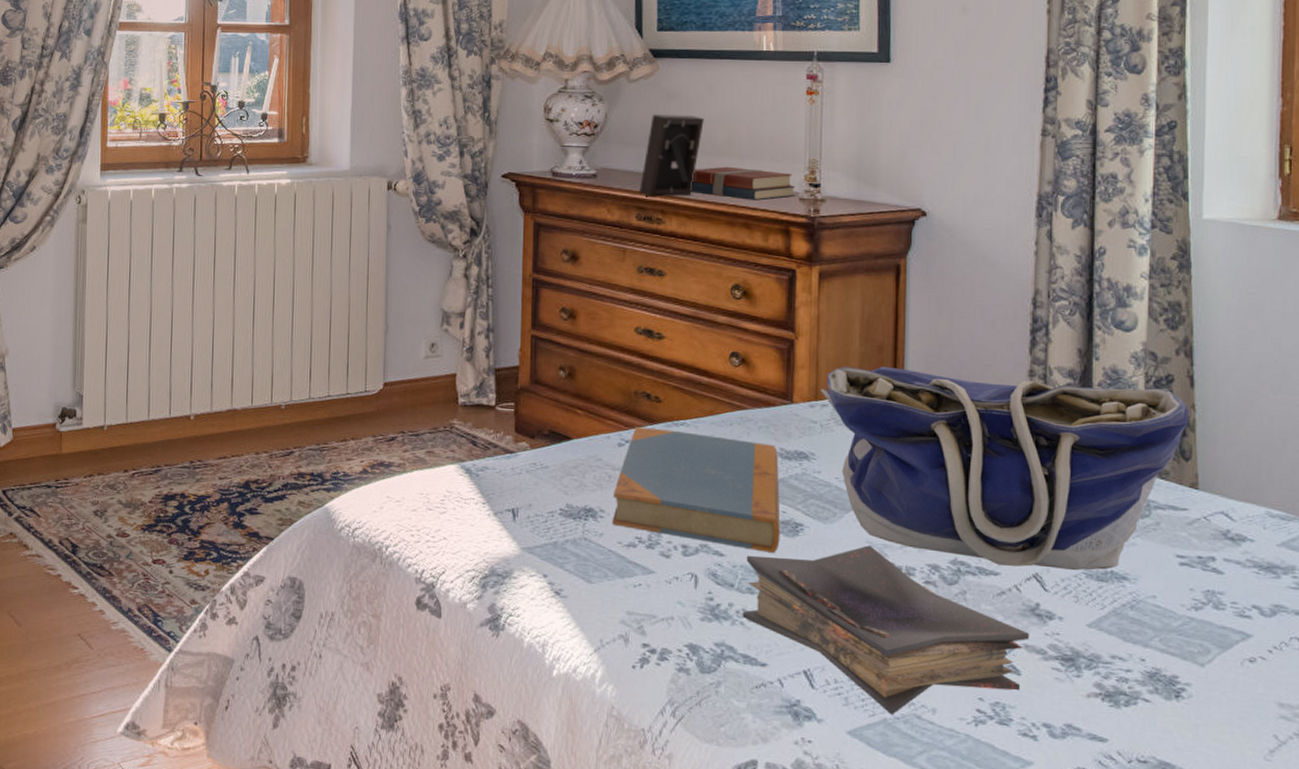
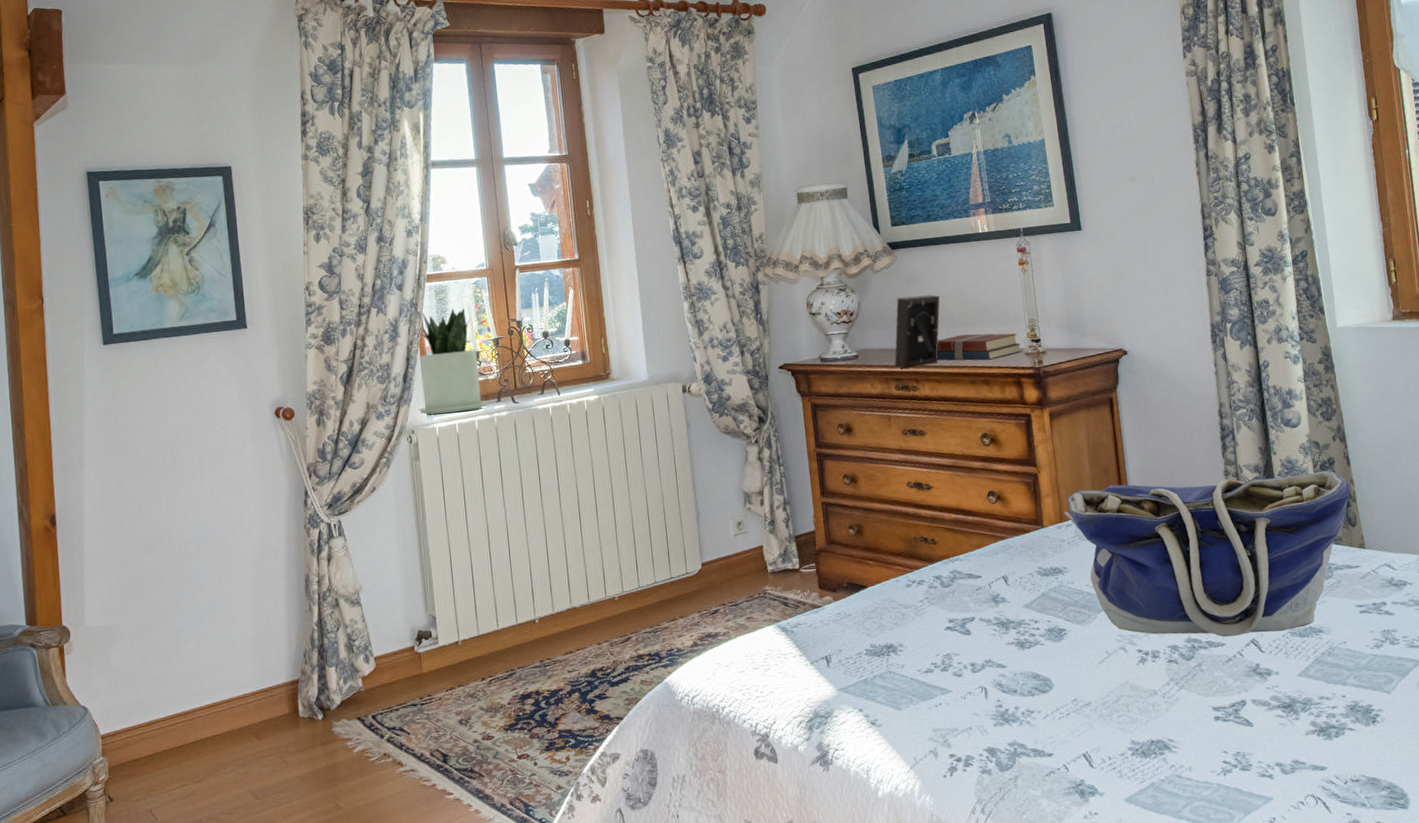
planter: none [91,63,168,178] -> present [418,308,487,415]
book: present [611,427,780,553] -> none [908,565,1049,658]
book: present [742,545,1030,715] -> none [1024,638,1256,779]

